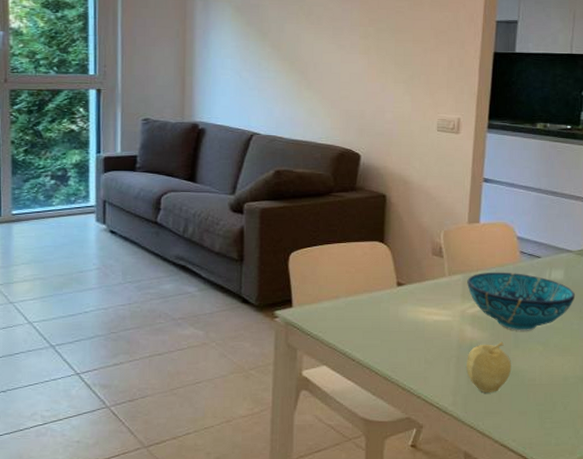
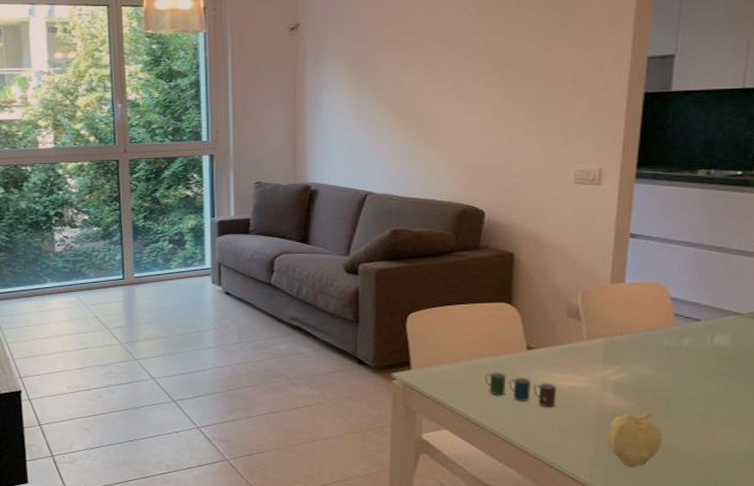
cup: none [360,308,423,341] -> present [485,372,556,408]
bowl: present [467,272,576,331] -> none [609,336,745,402]

